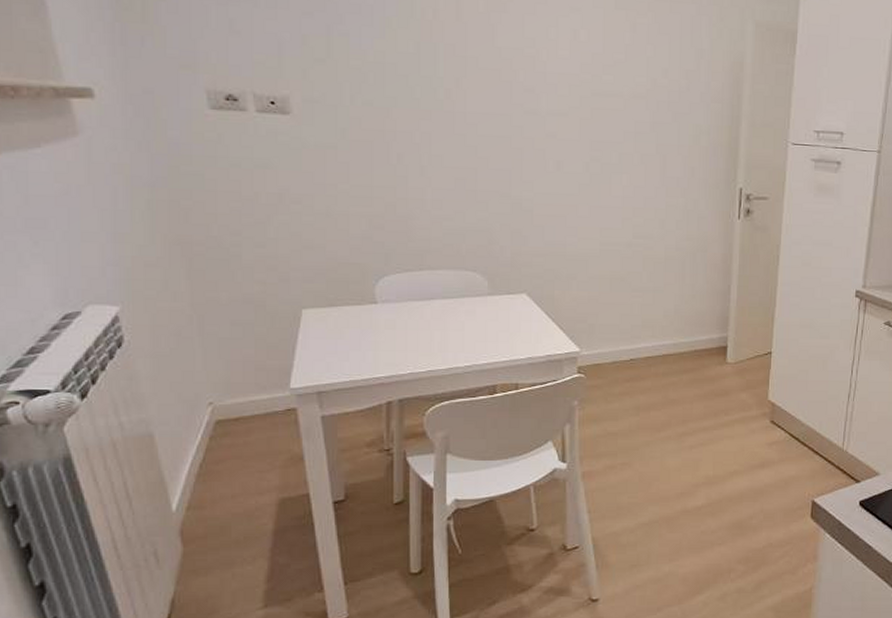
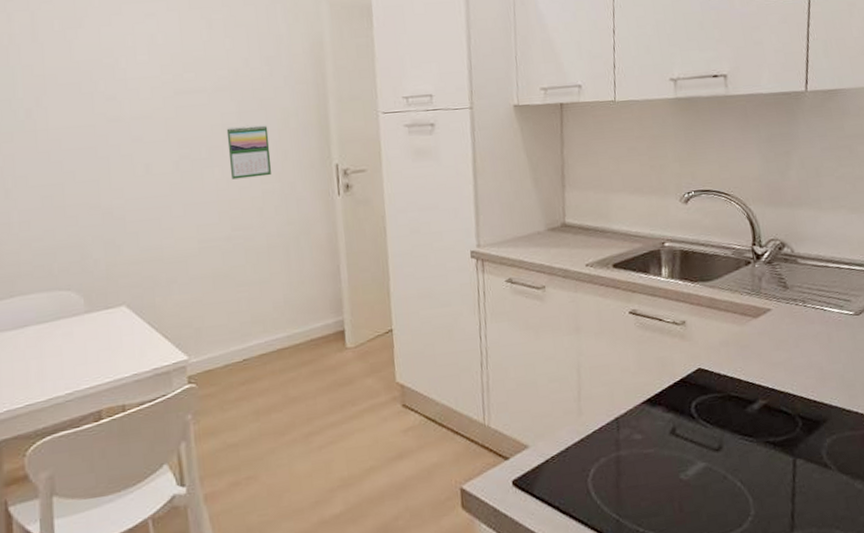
calendar: none [637,136,679,190] -> present [226,125,272,180]

